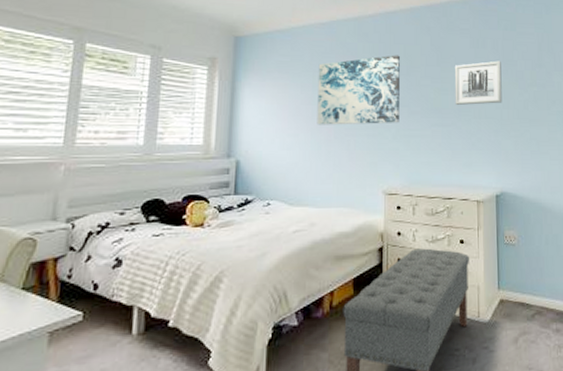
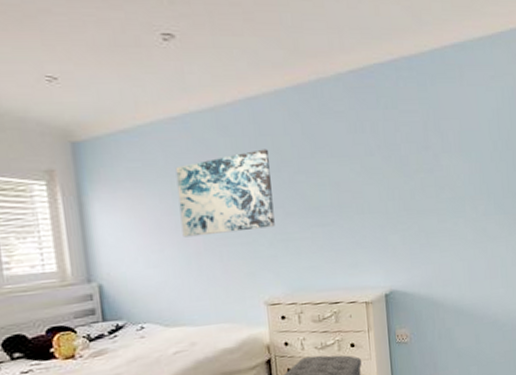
wall art: present [454,61,502,106] -> none [331,146,387,202]

